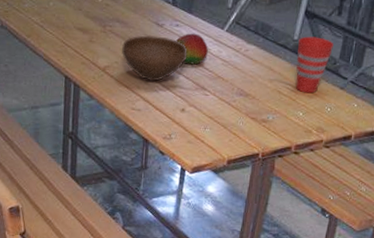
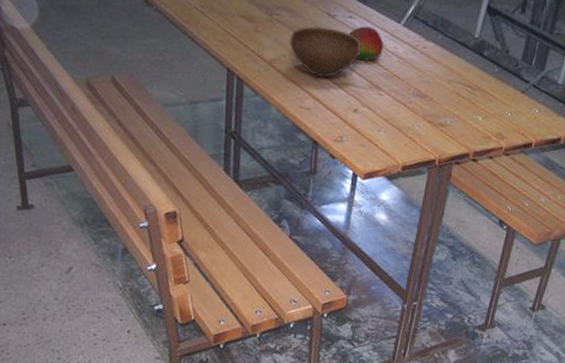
cup: present [296,36,334,94] -> none [475,34,516,97]

